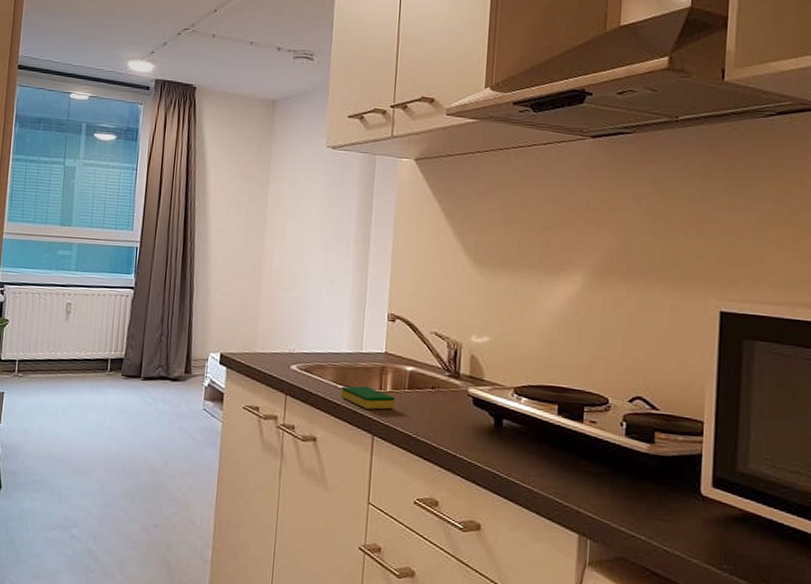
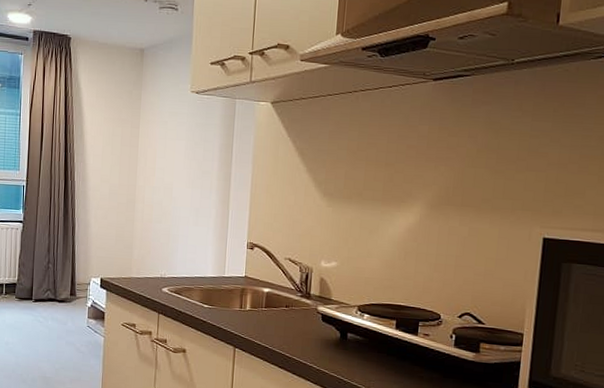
dish sponge: present [340,386,395,410] -> none [206,305,253,326]

